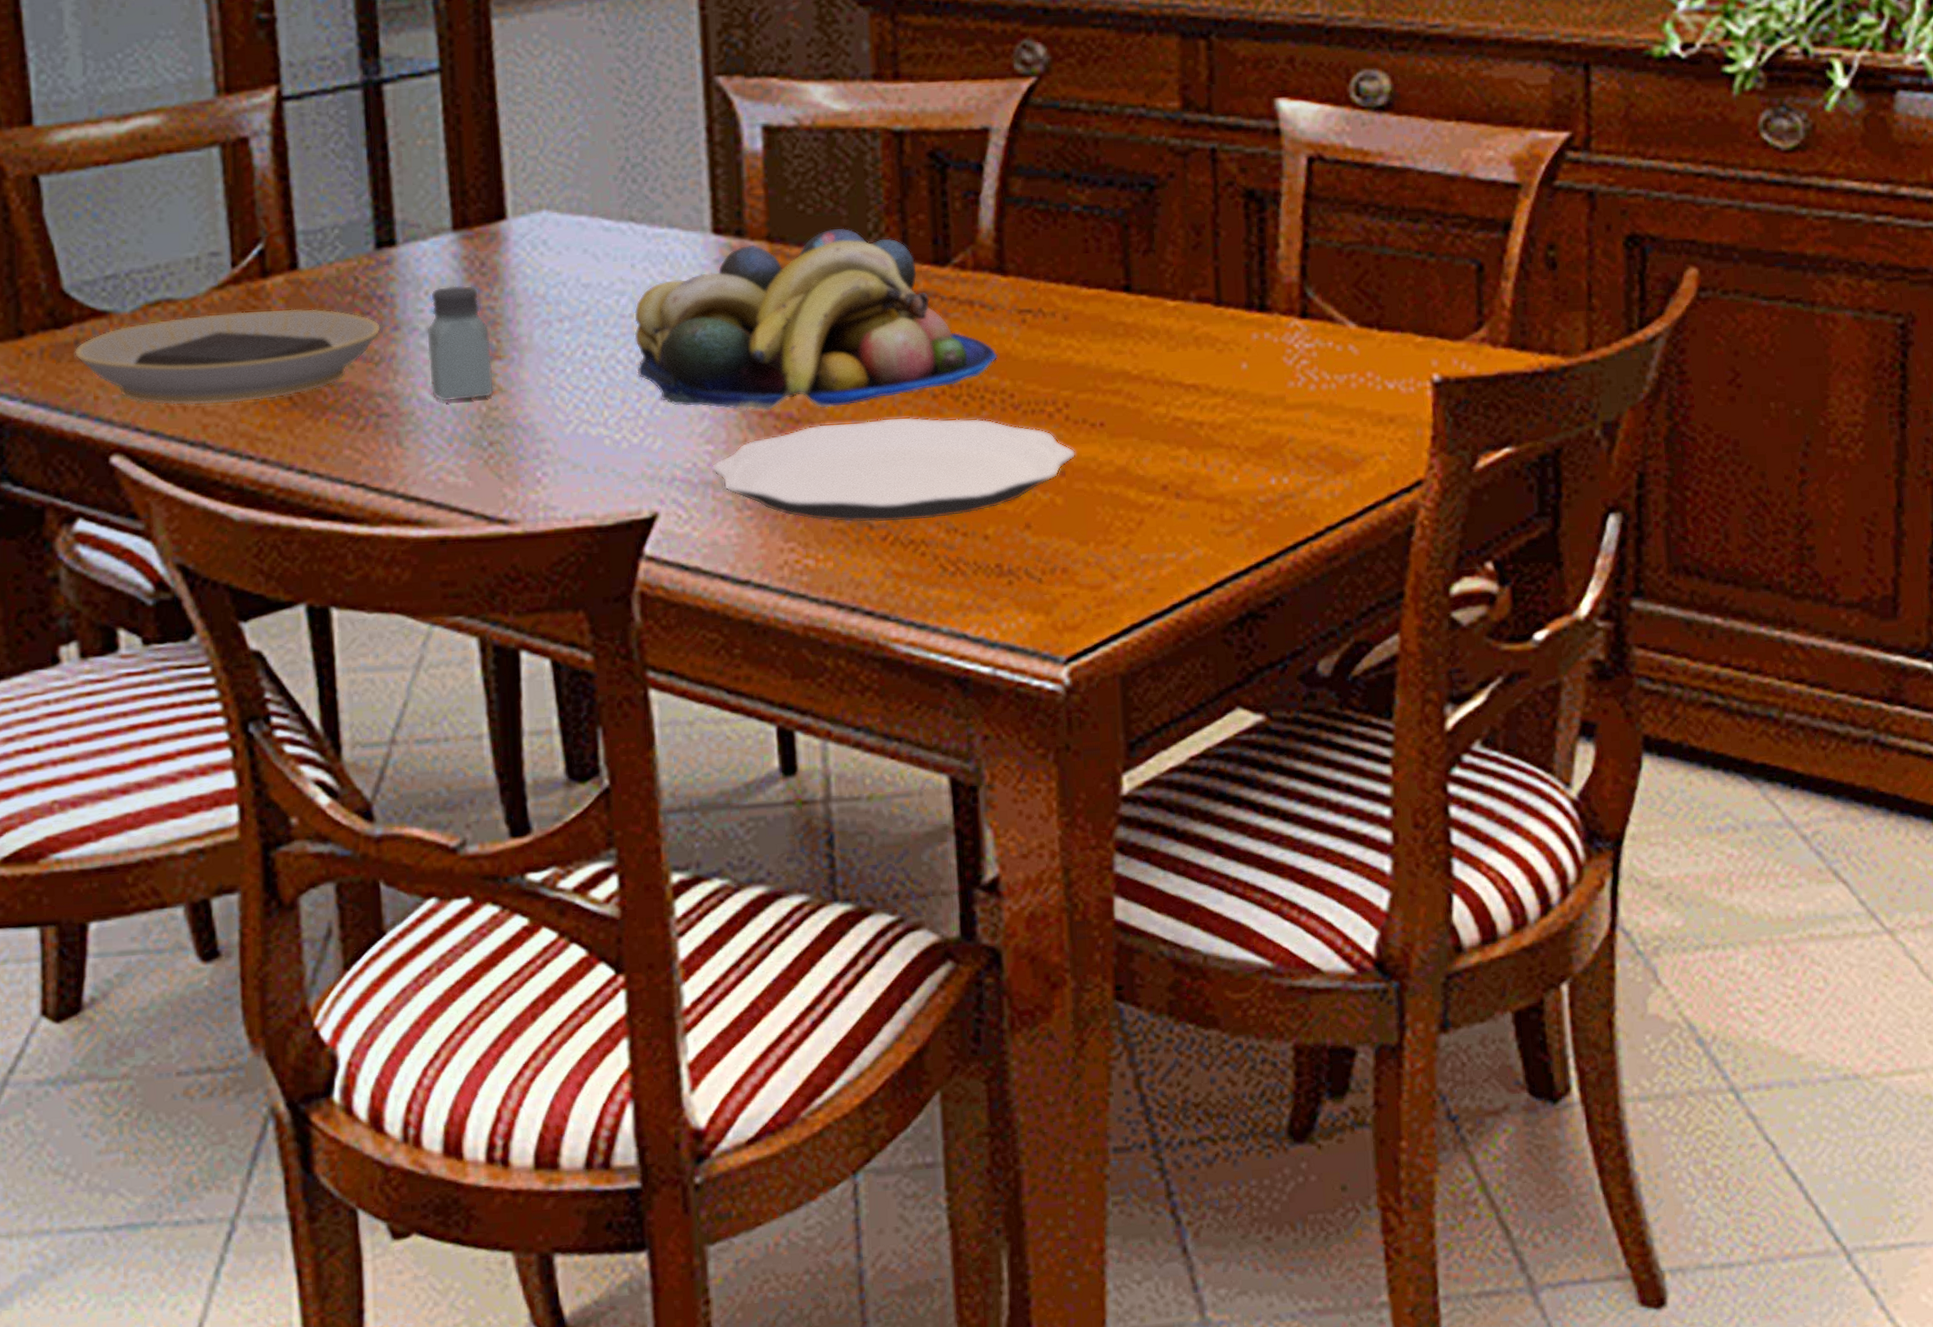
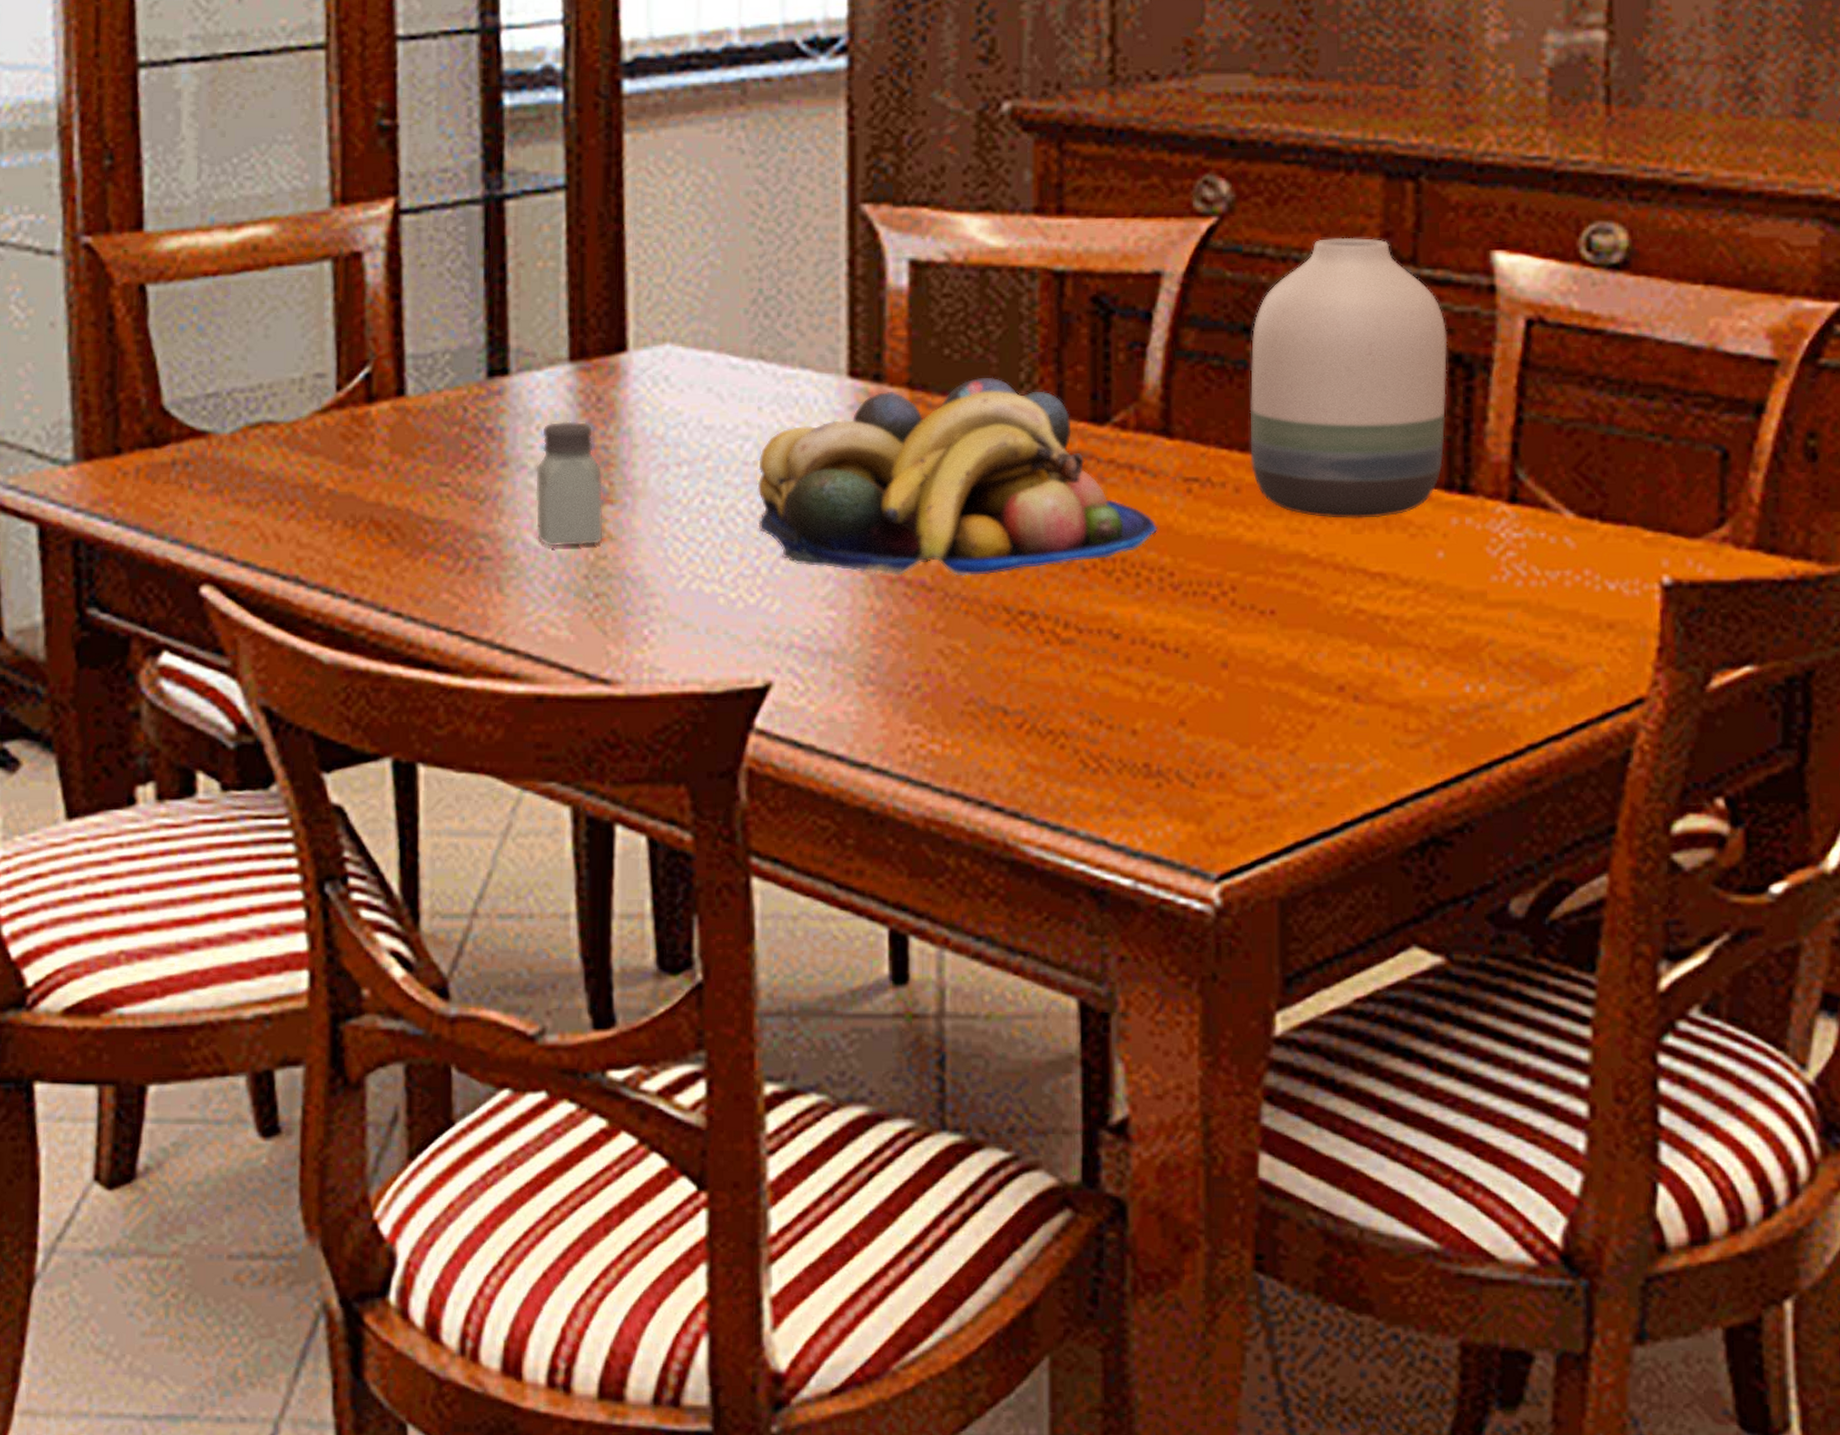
plate: present [75,309,381,405] -> none [171,438,487,536]
plate: present [711,417,1076,523] -> none [833,591,1241,709]
vase: none [1071,91,1243,339] -> present [1249,237,1448,518]

